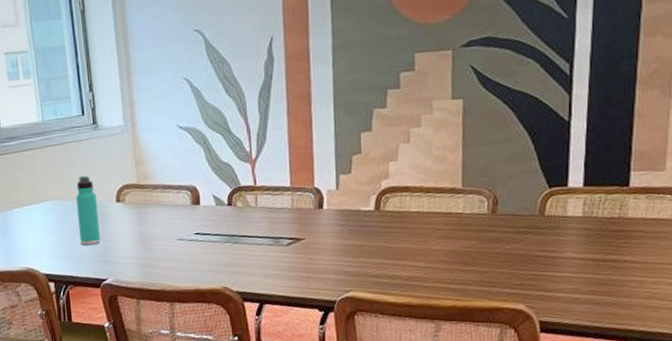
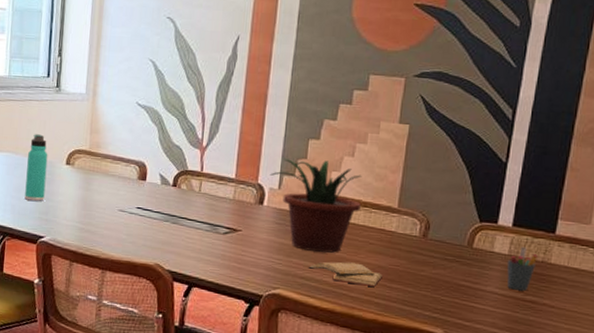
potted plant: none [325,151,424,248] -> present [269,159,362,253]
diary: none [378,251,455,274] -> present [308,262,383,287]
pen holder: none [582,205,613,252] -> present [507,246,538,291]

